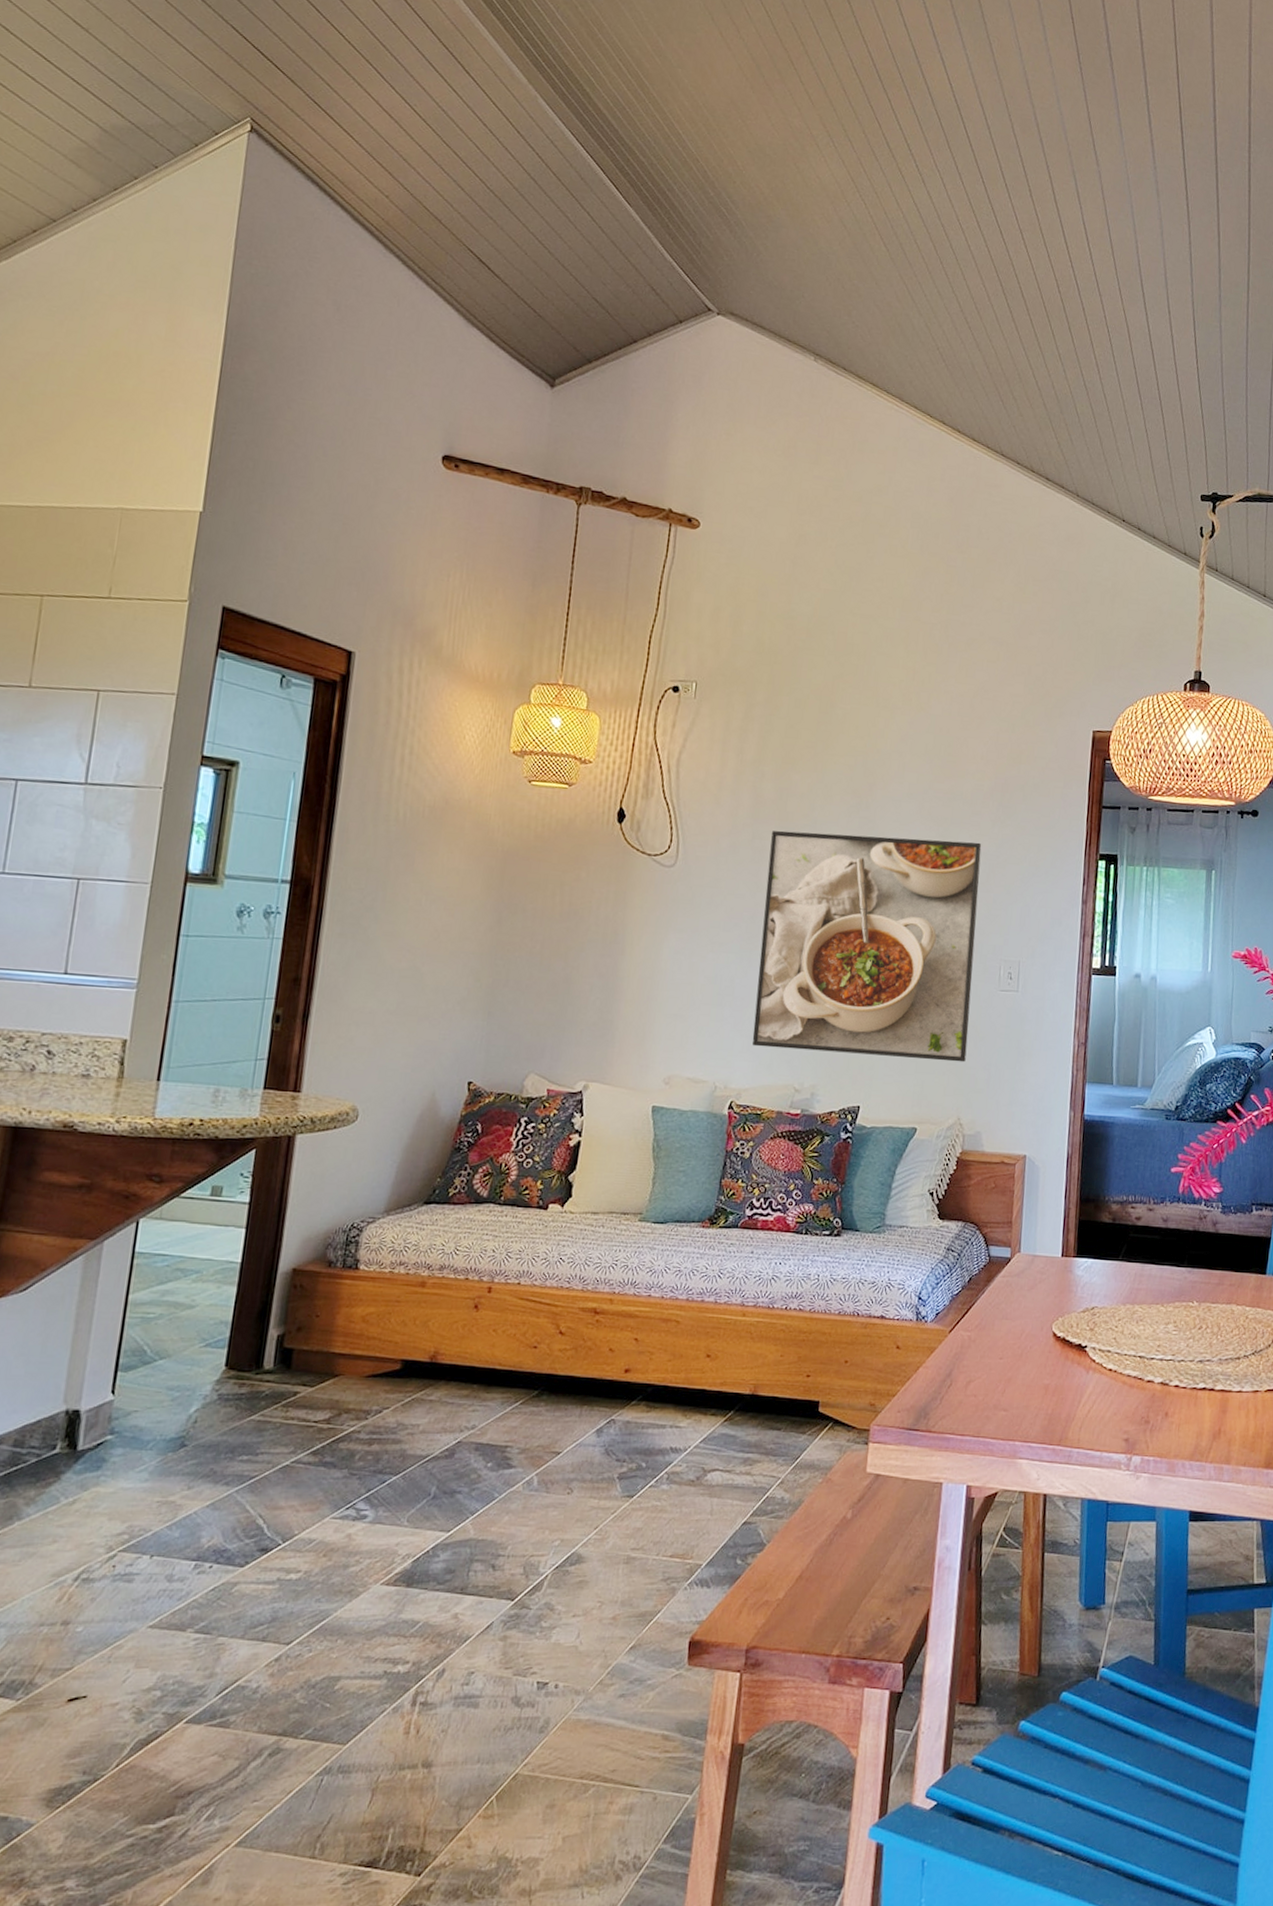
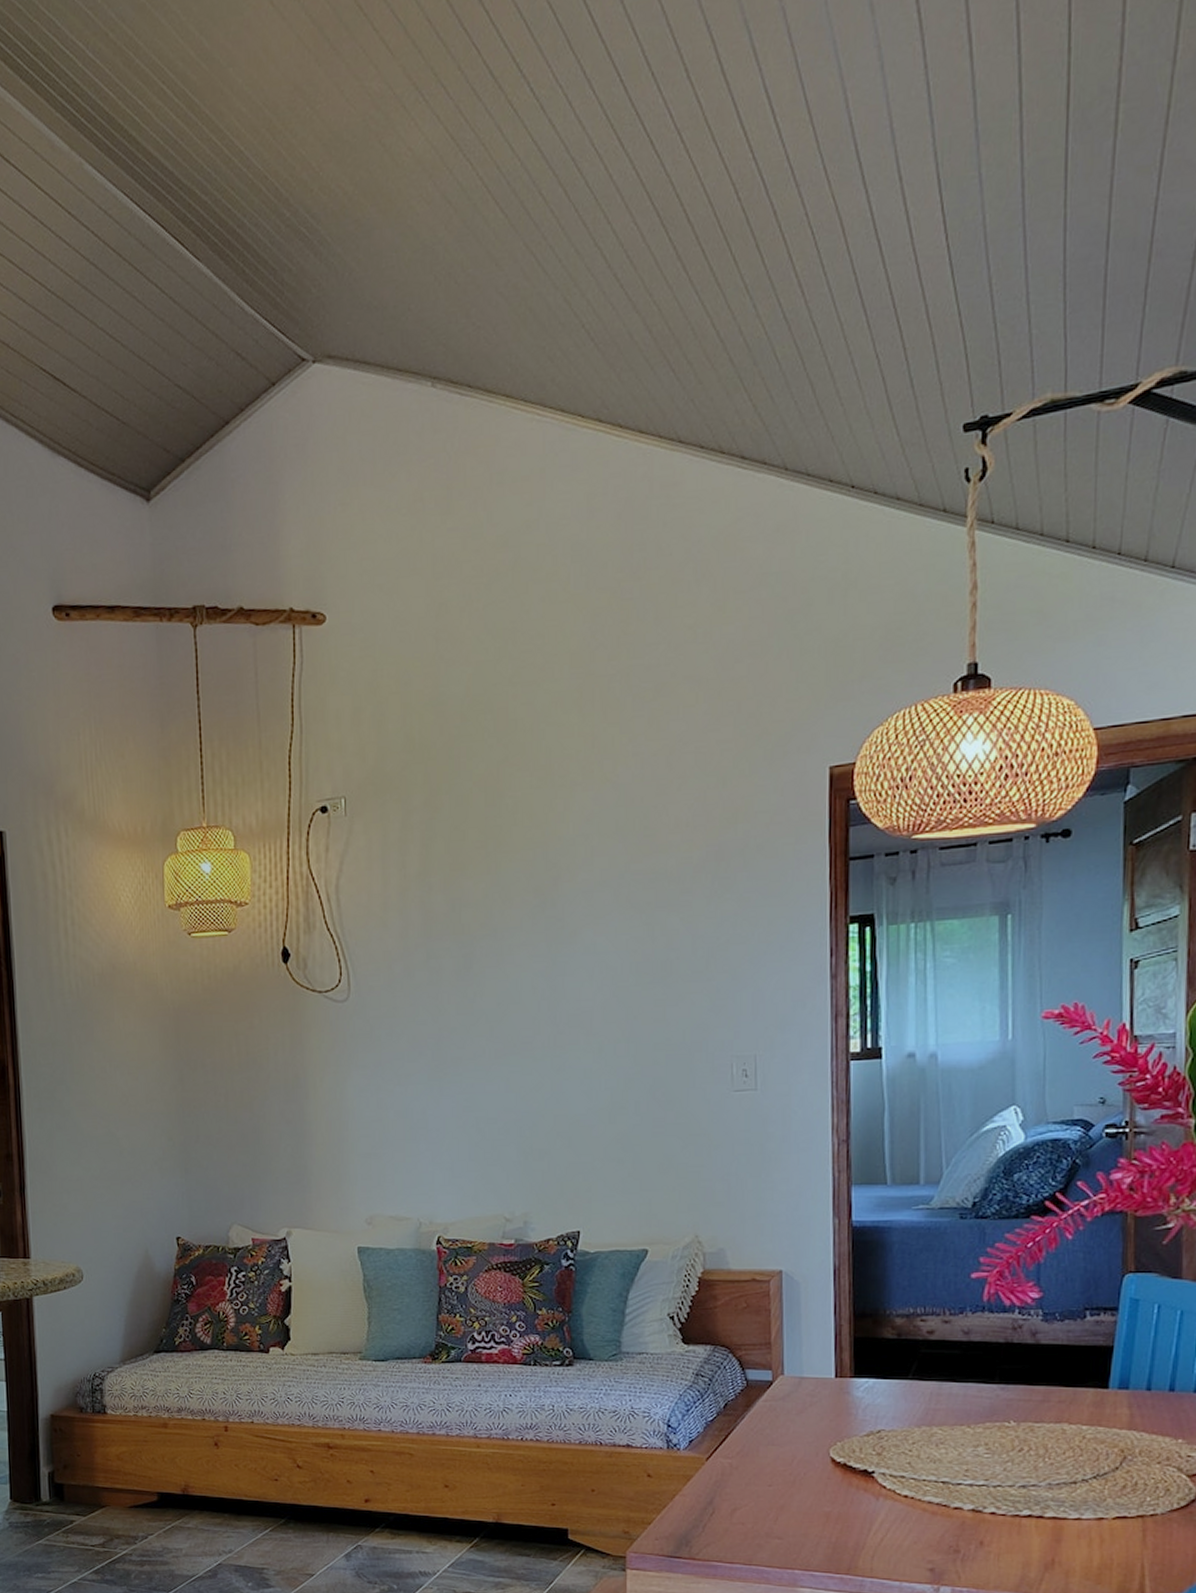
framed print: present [752,830,982,1062] -> none [447,925,699,1178]

